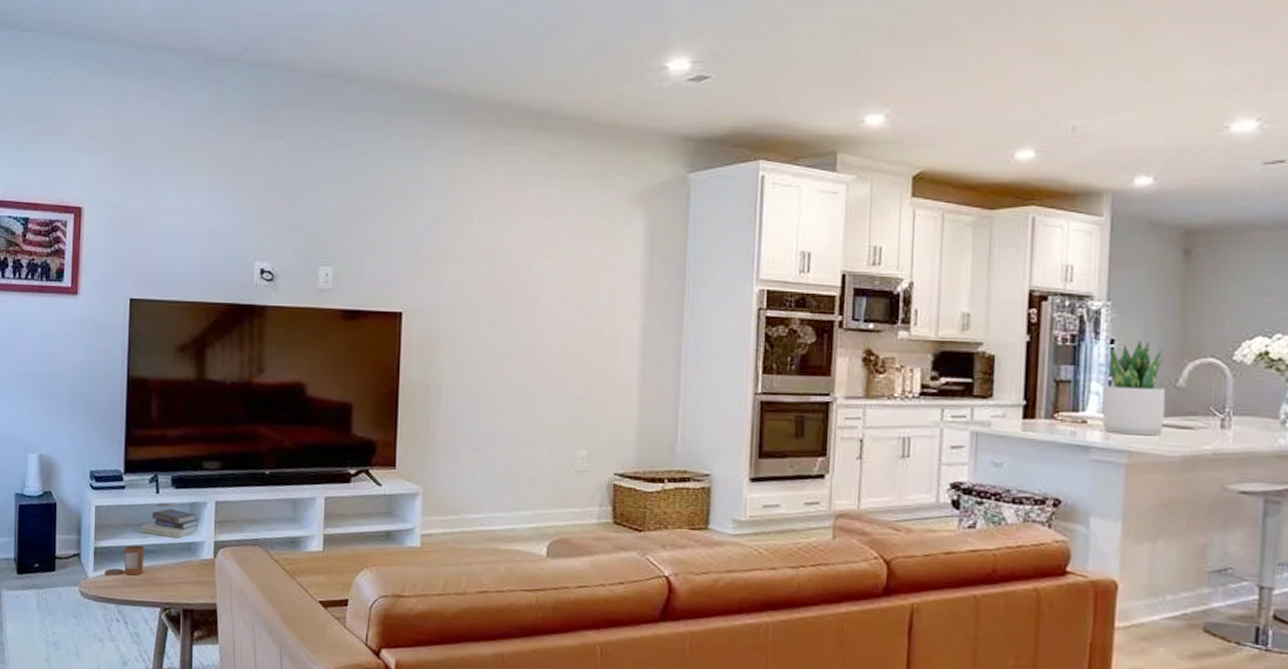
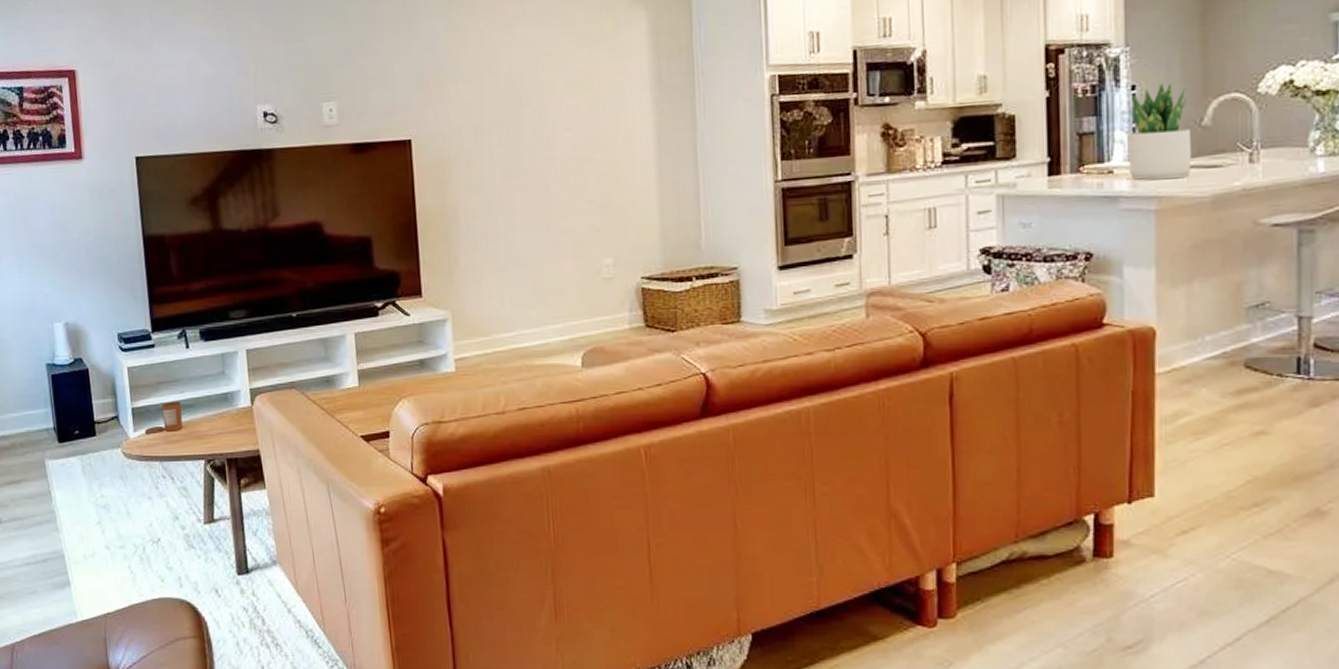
books: present [140,508,198,539] -> none [174,361,232,390]

